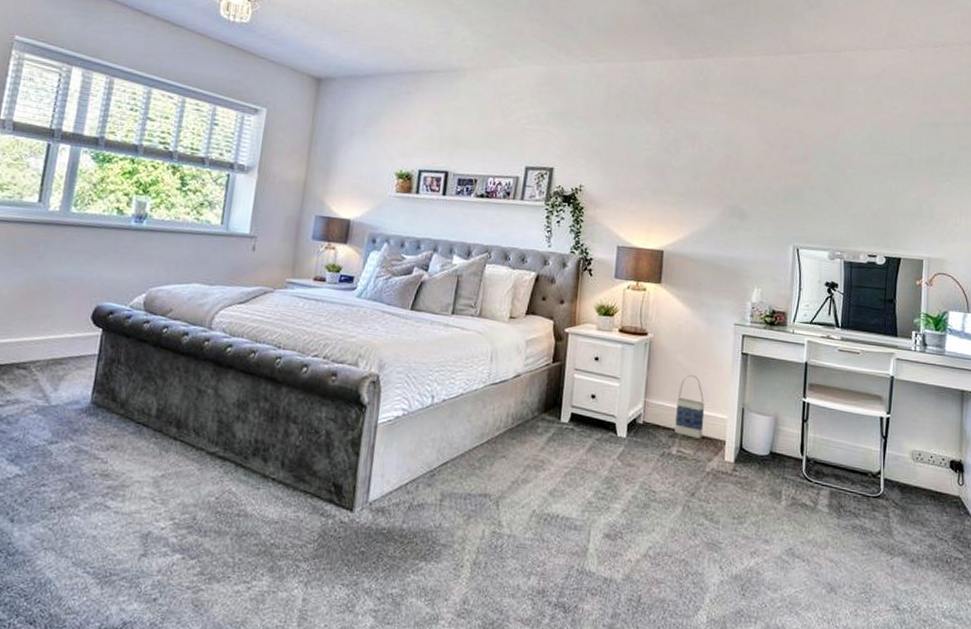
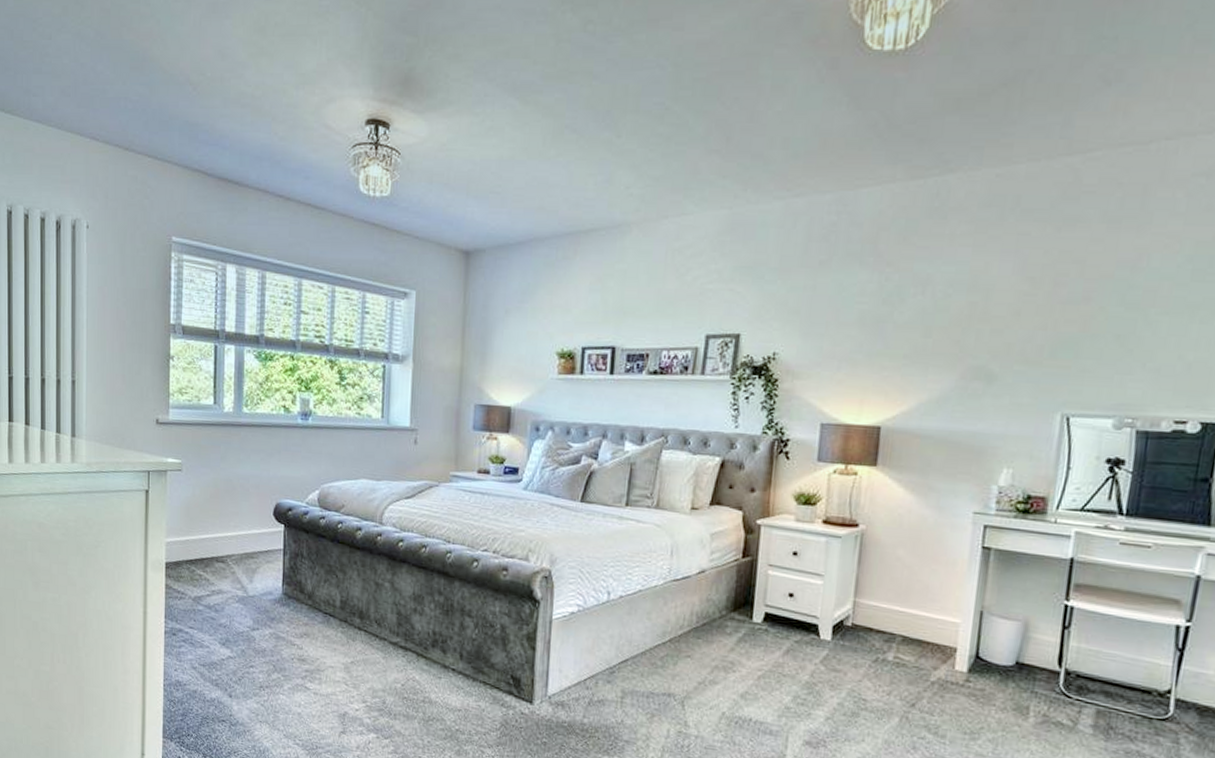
bag: present [674,374,705,439] -> none [891,571,932,644]

